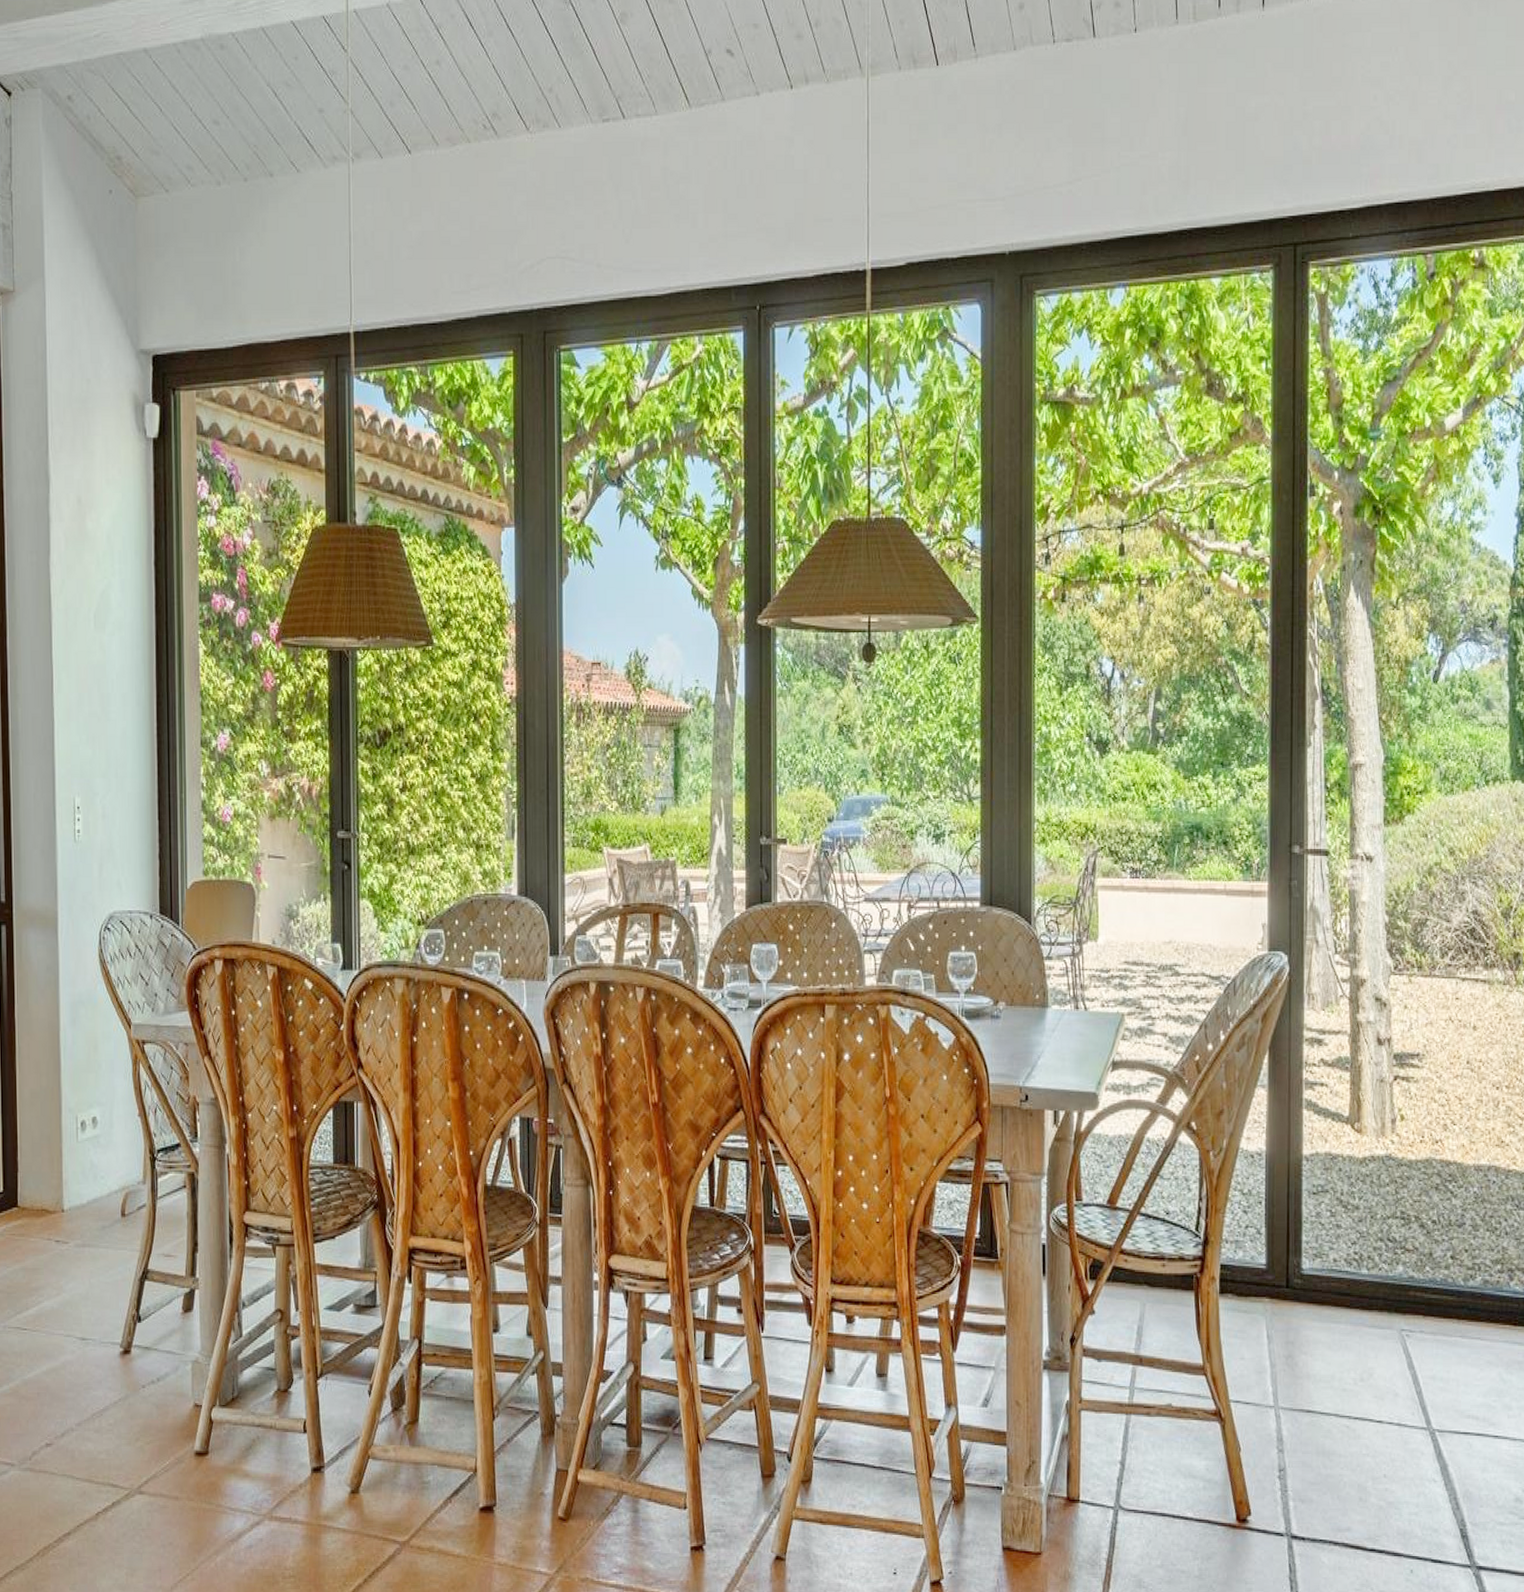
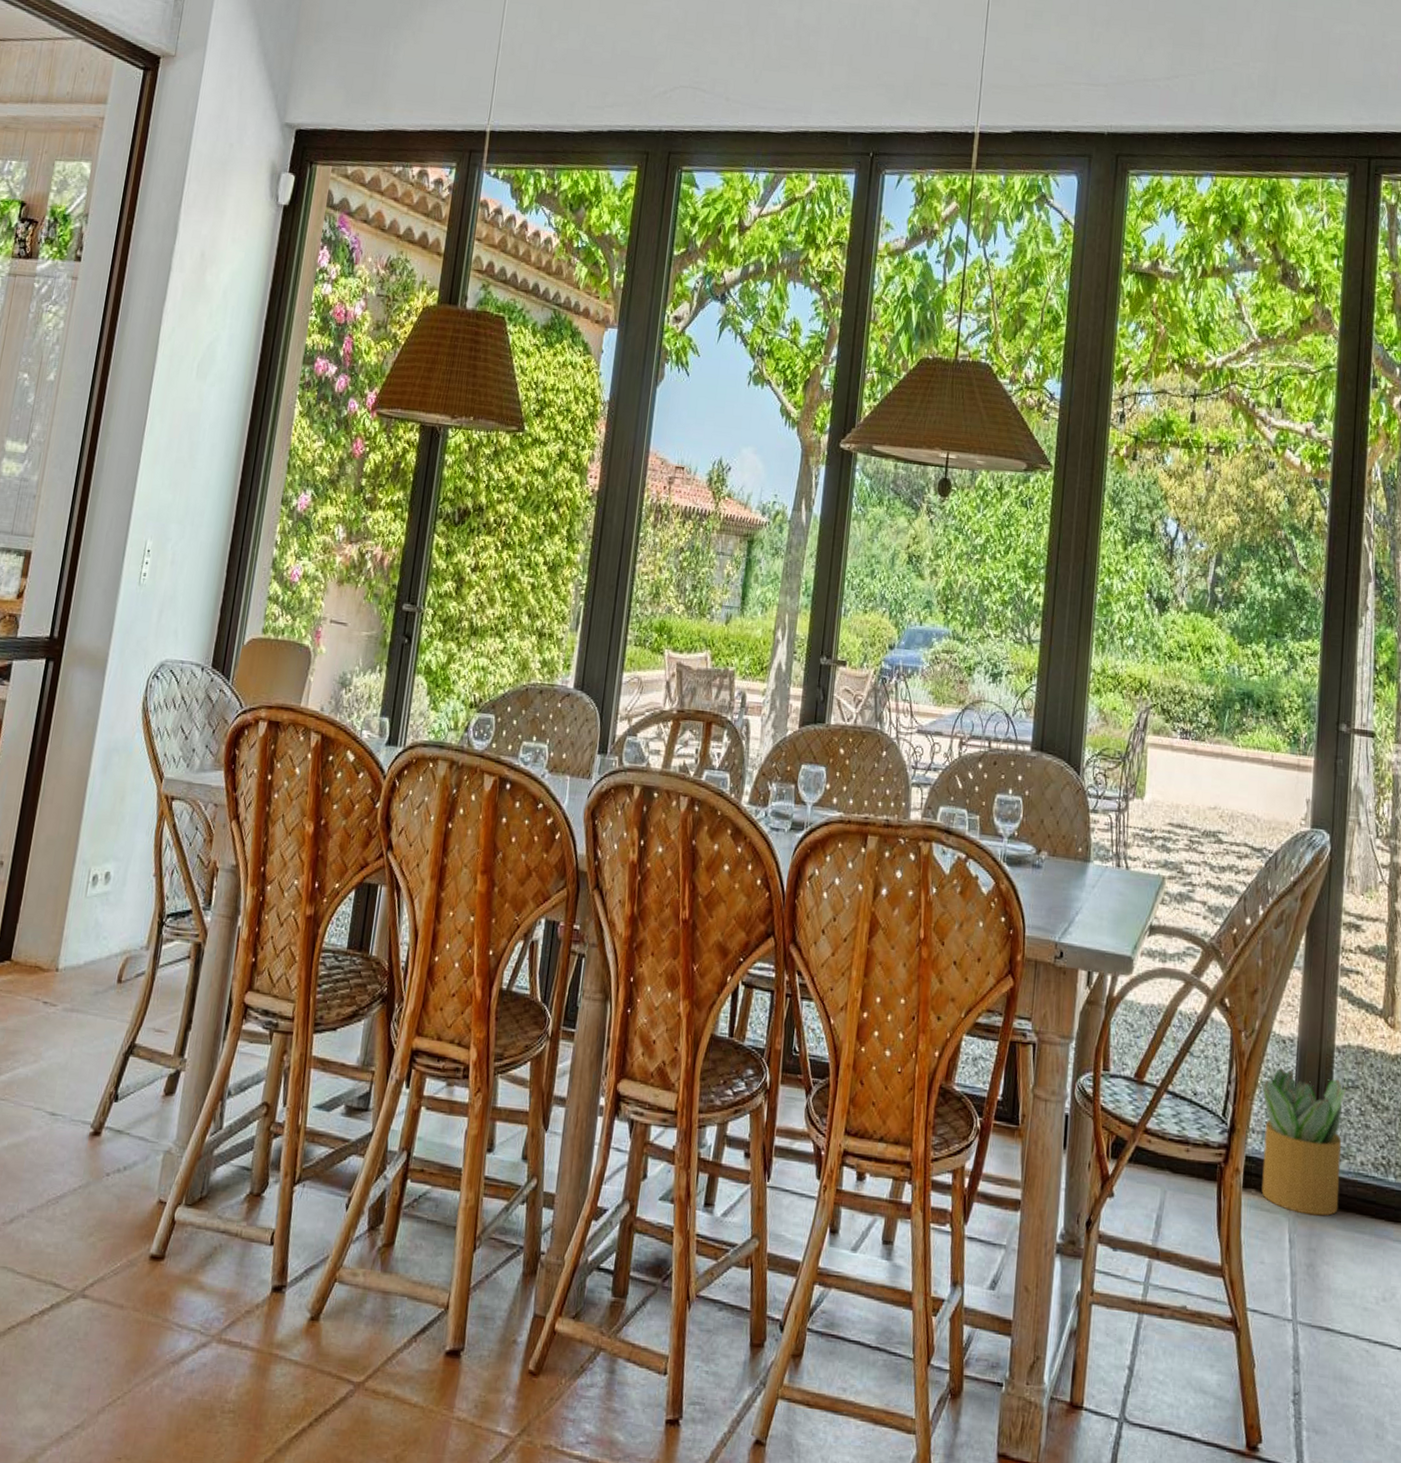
potted plant: none [1229,1180,1316,1312] -> present [1258,1067,1346,1216]

